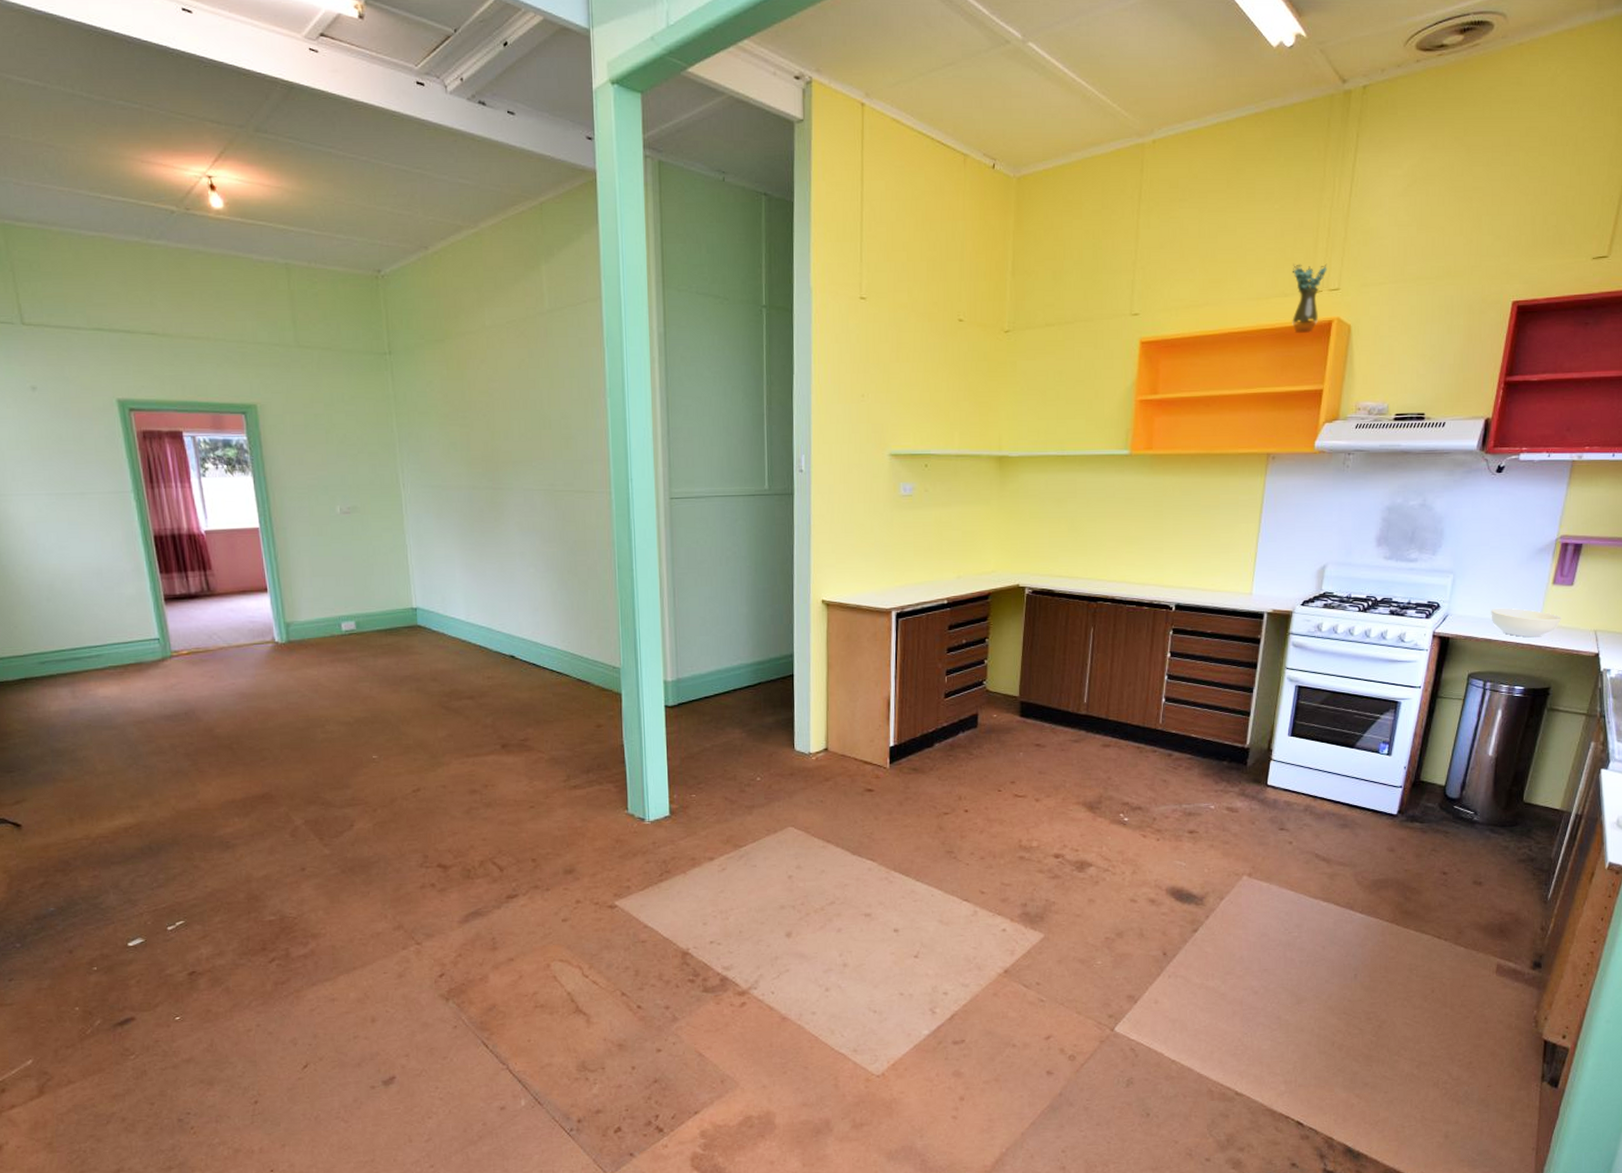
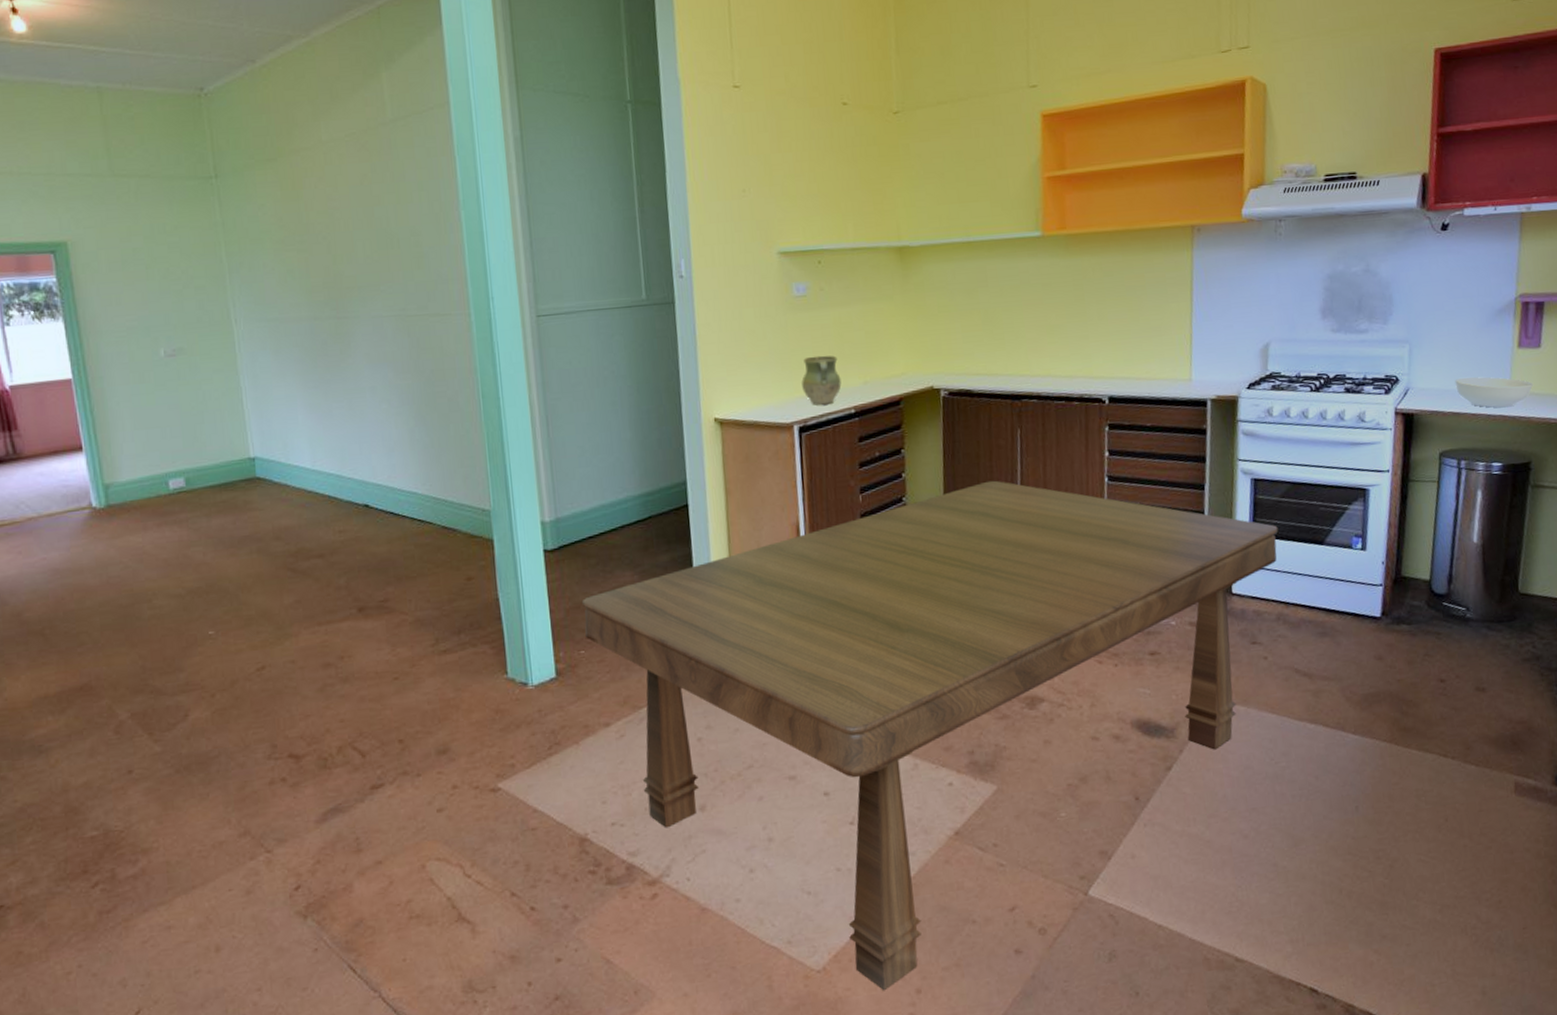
dining table: none [696,671,1315,1096] -> present [583,480,1278,991]
ceramic jug: none [902,550,937,595] -> present [801,355,842,406]
vase: present [1292,263,1327,334] -> none [1196,21,1234,97]

